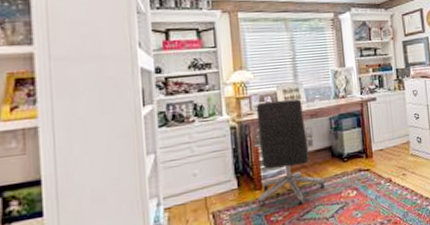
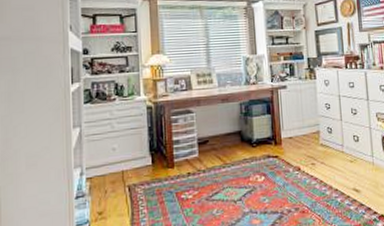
office chair: present [254,98,325,207] -> none [168,82,233,186]

